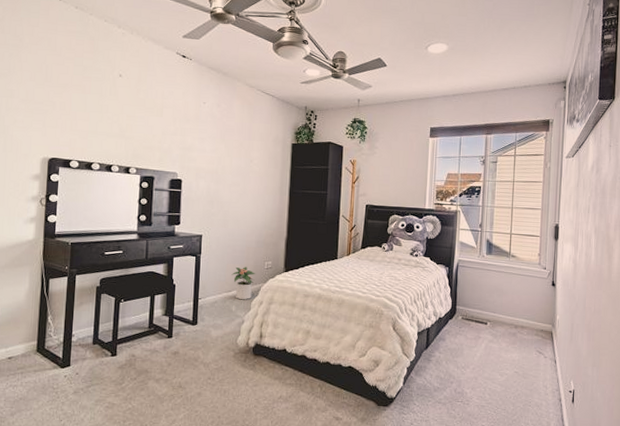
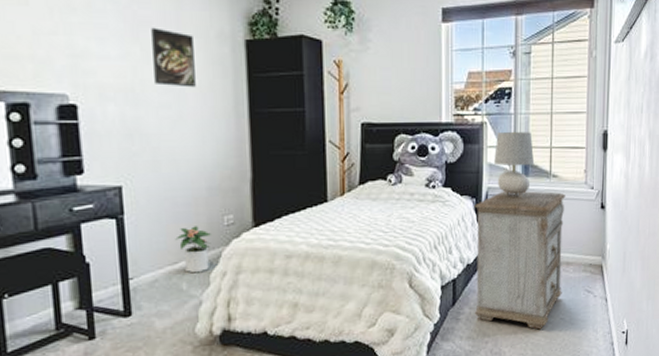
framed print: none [231,133,258,173] -> present [151,27,196,88]
nightstand: none [444,264,522,379] -> present [474,191,566,330]
table lamp: none [465,219,497,270] -> present [494,131,535,197]

